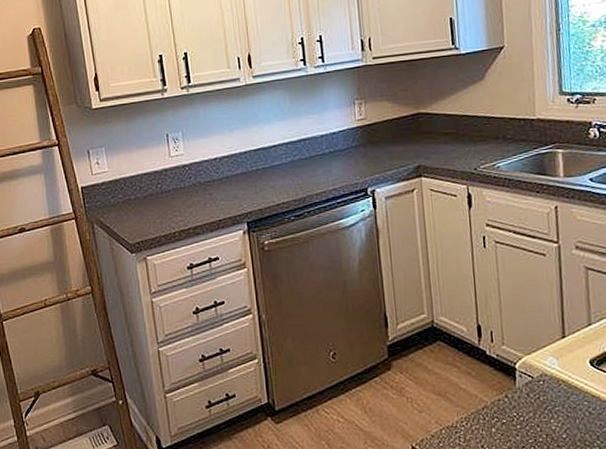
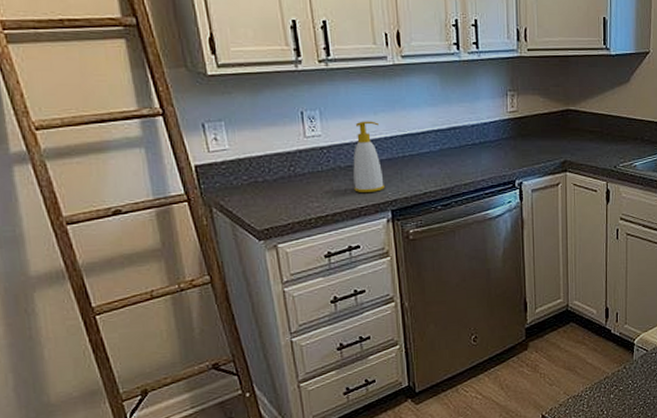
soap bottle: none [211,138,240,207] -> present [353,121,384,193]

